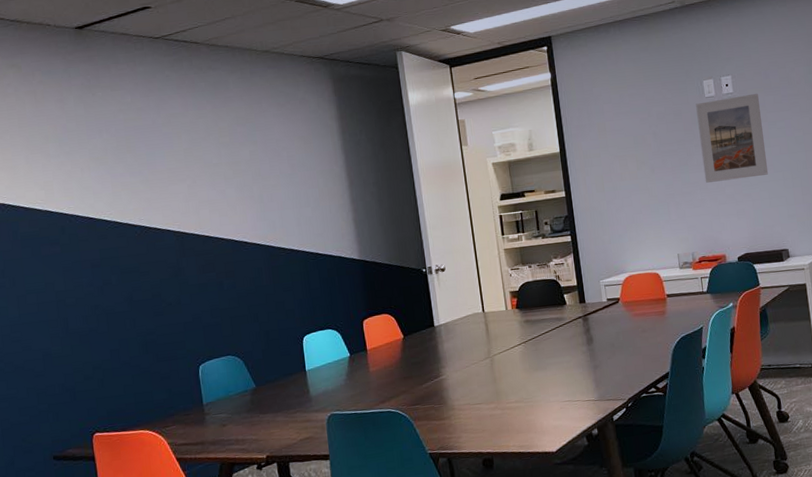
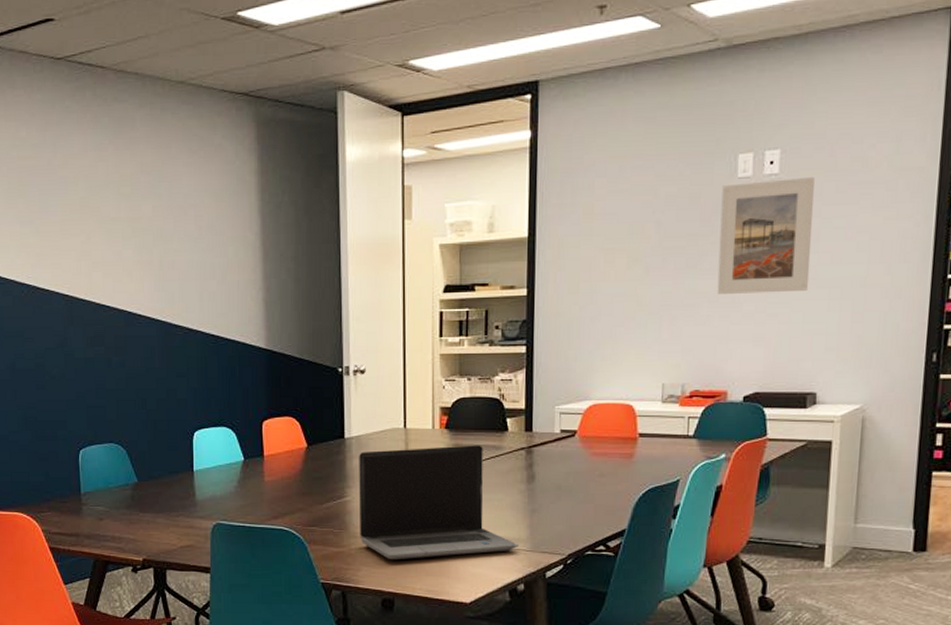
laptop computer: none [448,318,588,425] -> present [359,445,518,560]

